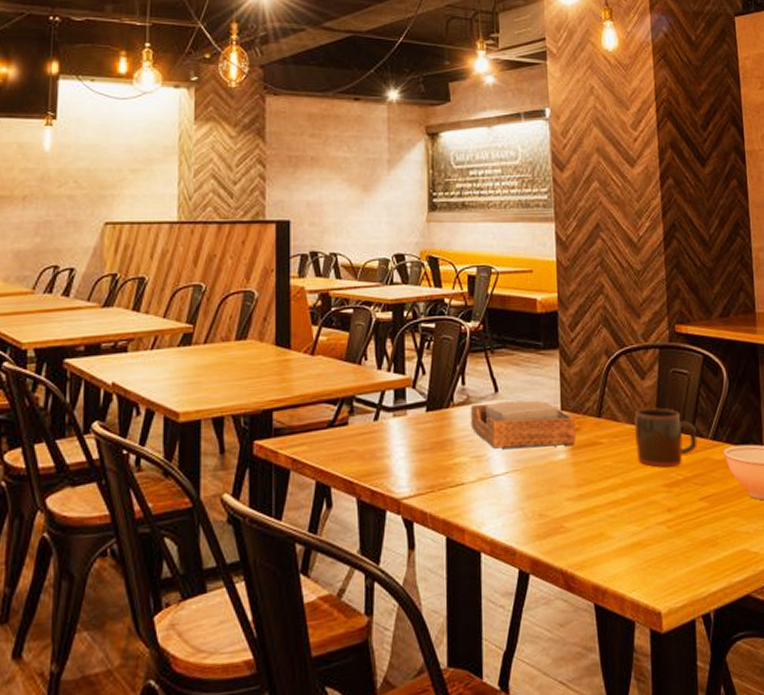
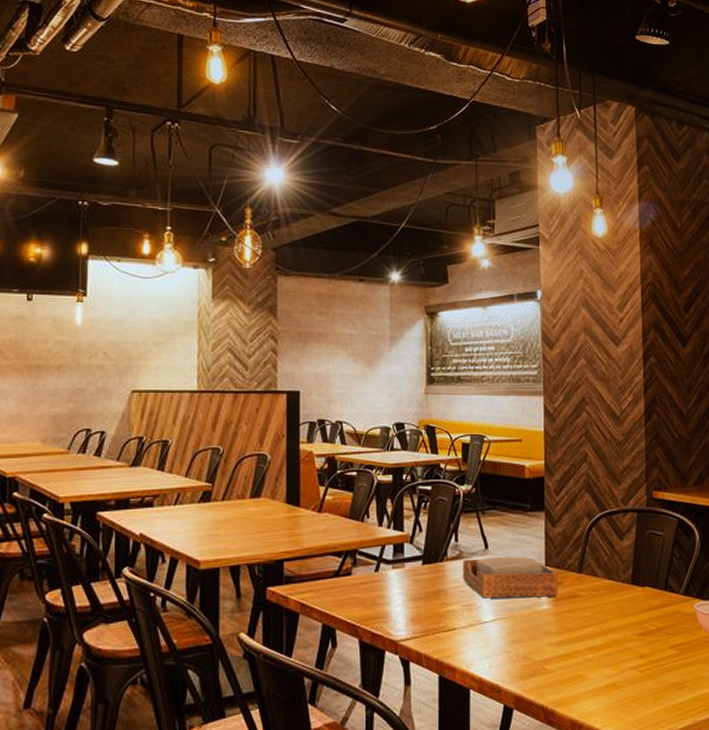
mug: present [634,407,697,467] -> none [612,564,670,618]

